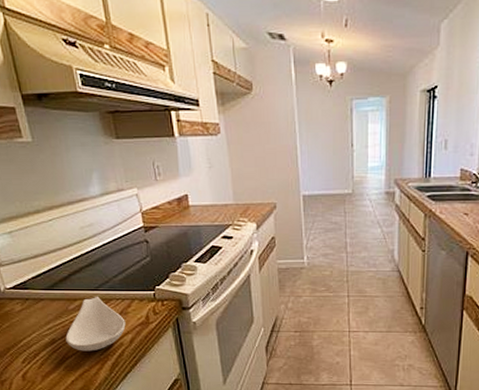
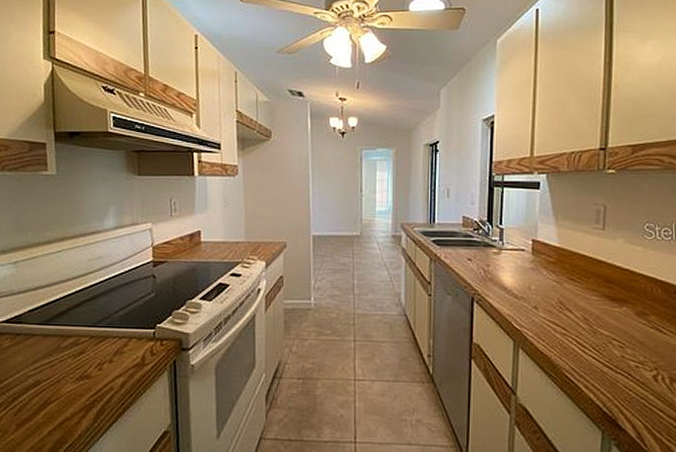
spoon rest: present [65,296,126,352] -> none [51,333,120,396]

